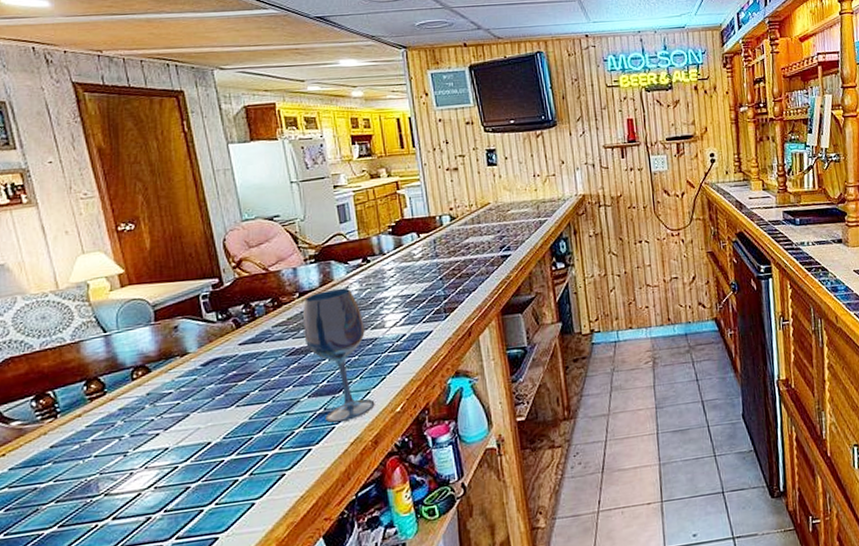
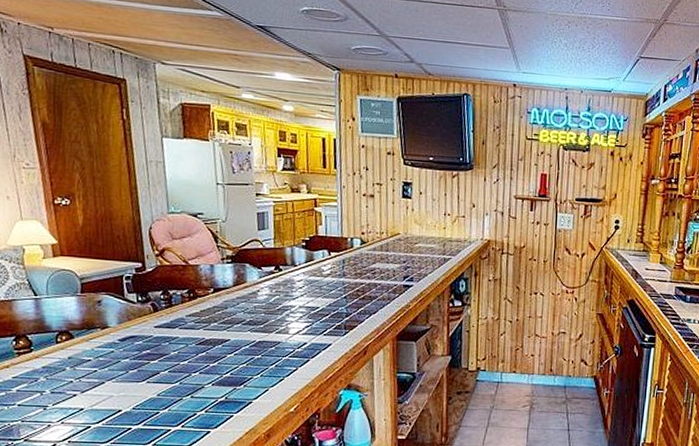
wineglass: present [302,288,375,423] -> none [213,290,272,413]

